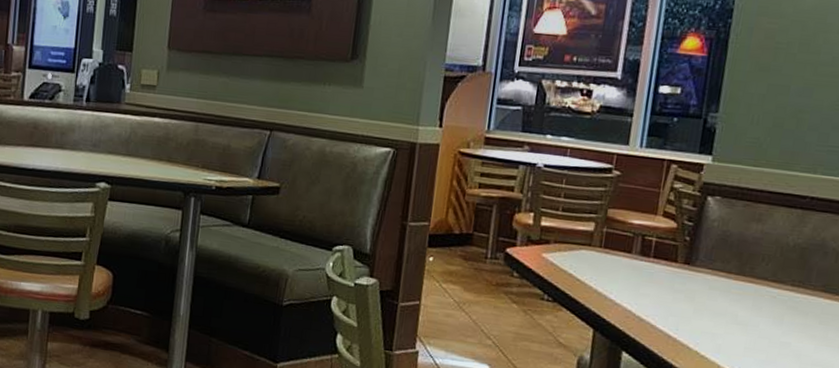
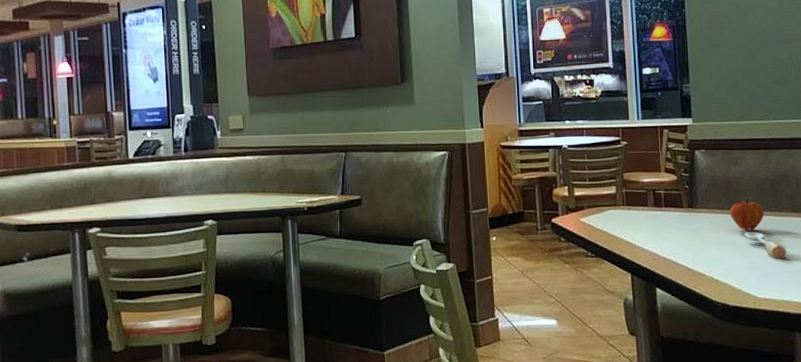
fruit: none [737,264,785,305] -> present [730,198,765,231]
spoon: none [751,305,803,346] -> present [744,231,786,259]

